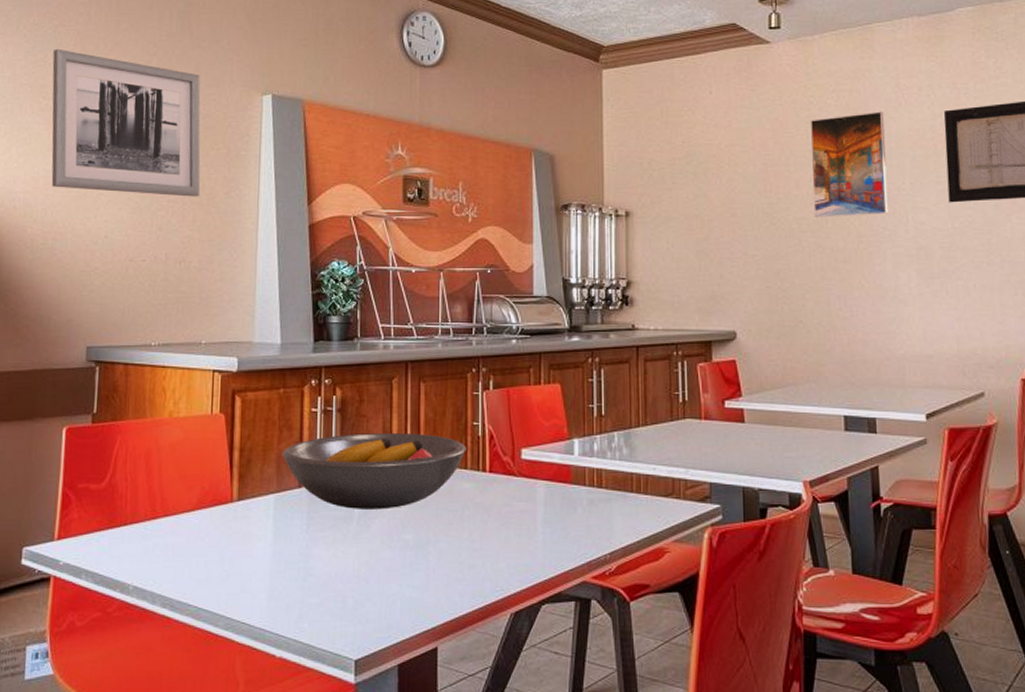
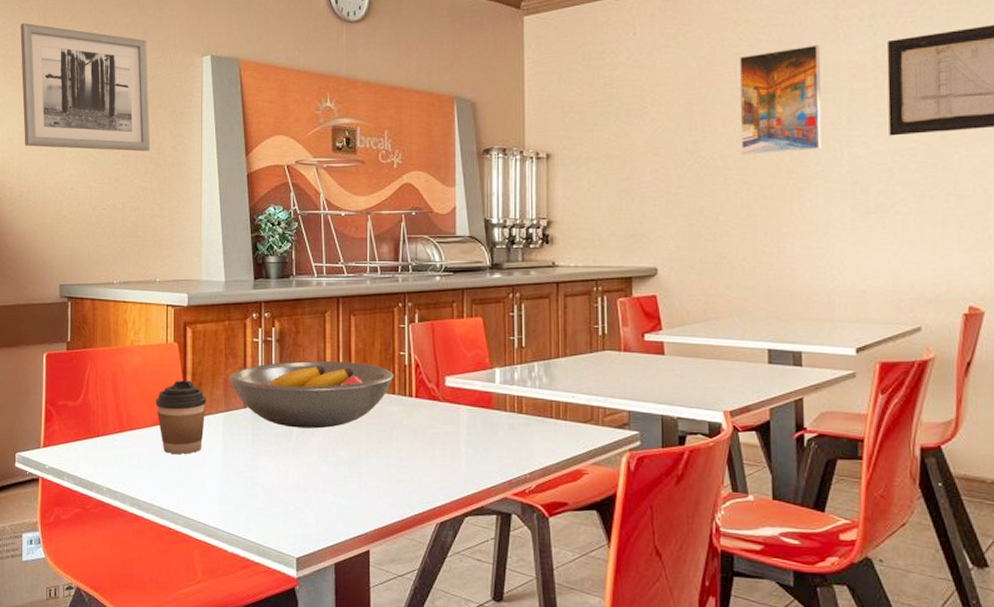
coffee cup: none [195,456,256,544] -> present [155,380,206,455]

